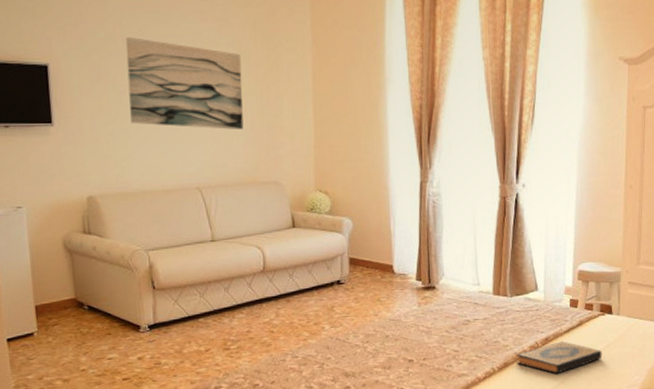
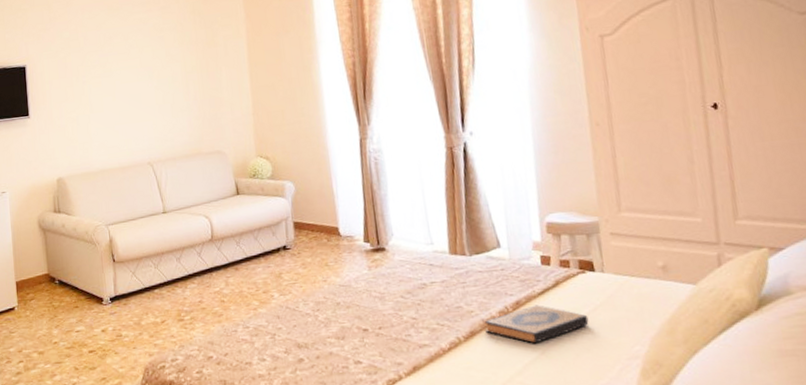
wall art: present [125,37,244,129] -> none [85,33,188,110]

